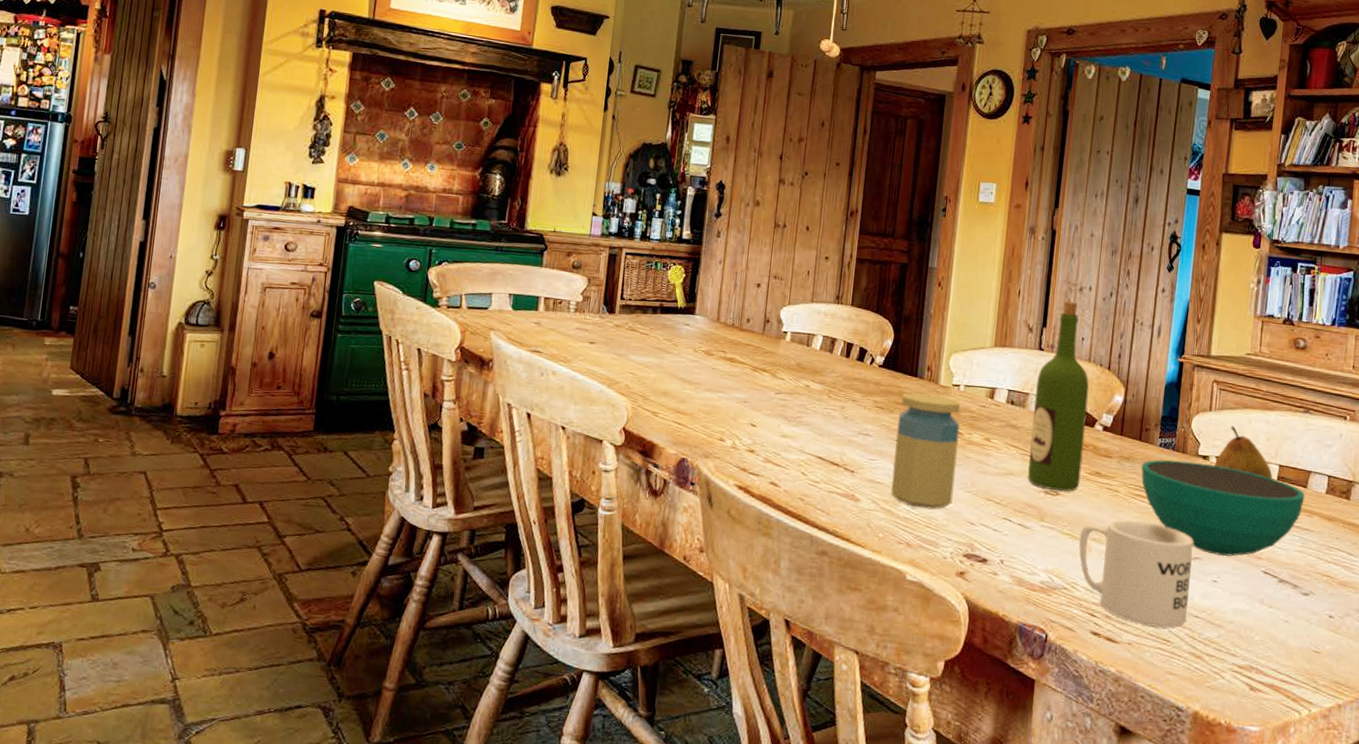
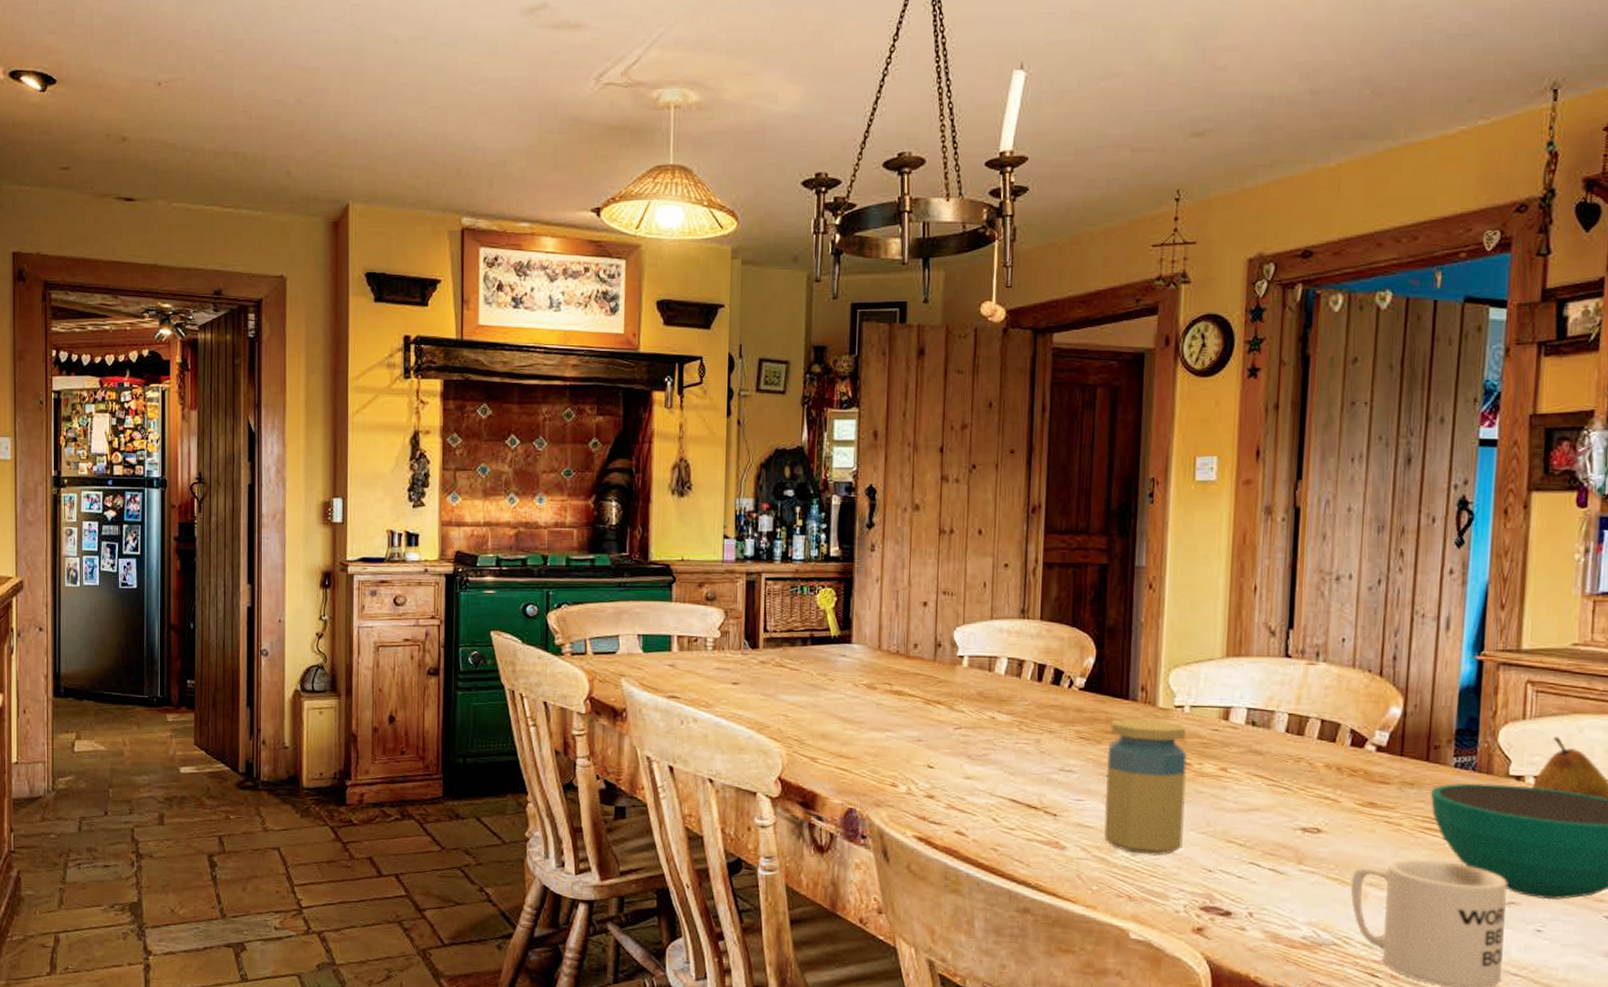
wine bottle: present [1027,300,1089,492] -> none [1277,594,1355,828]

